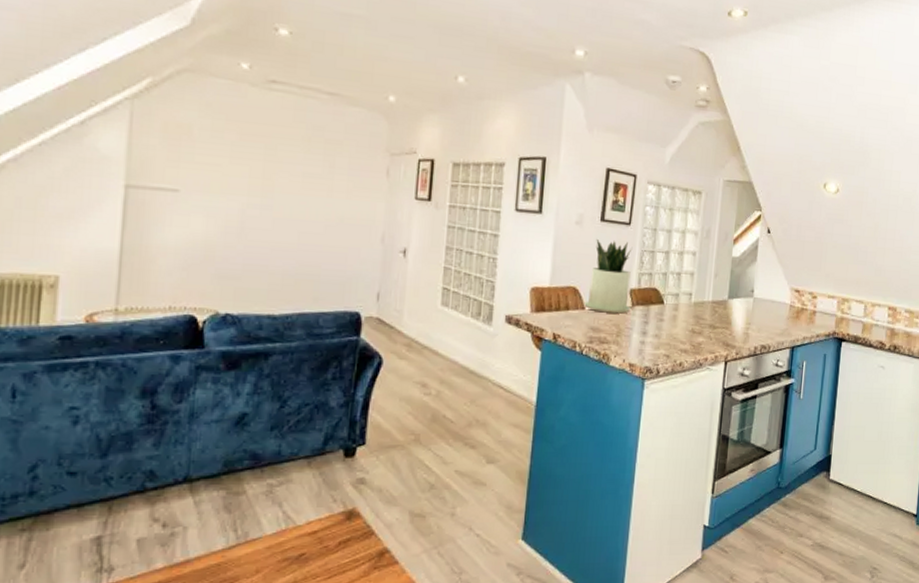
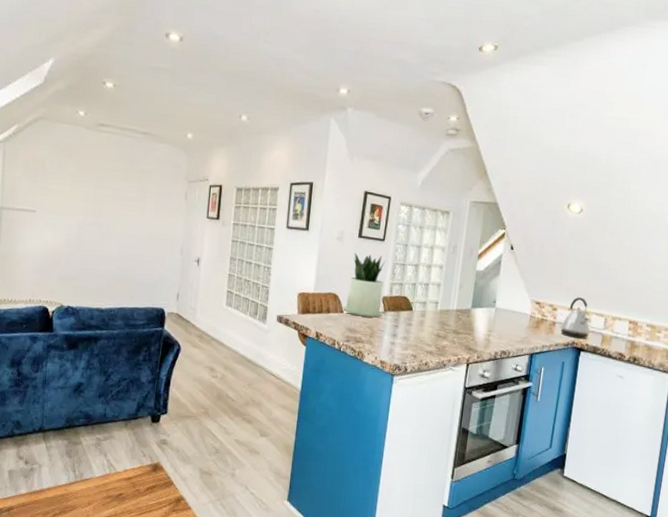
kettle: none [820,283,851,329] -> present [560,297,590,340]

